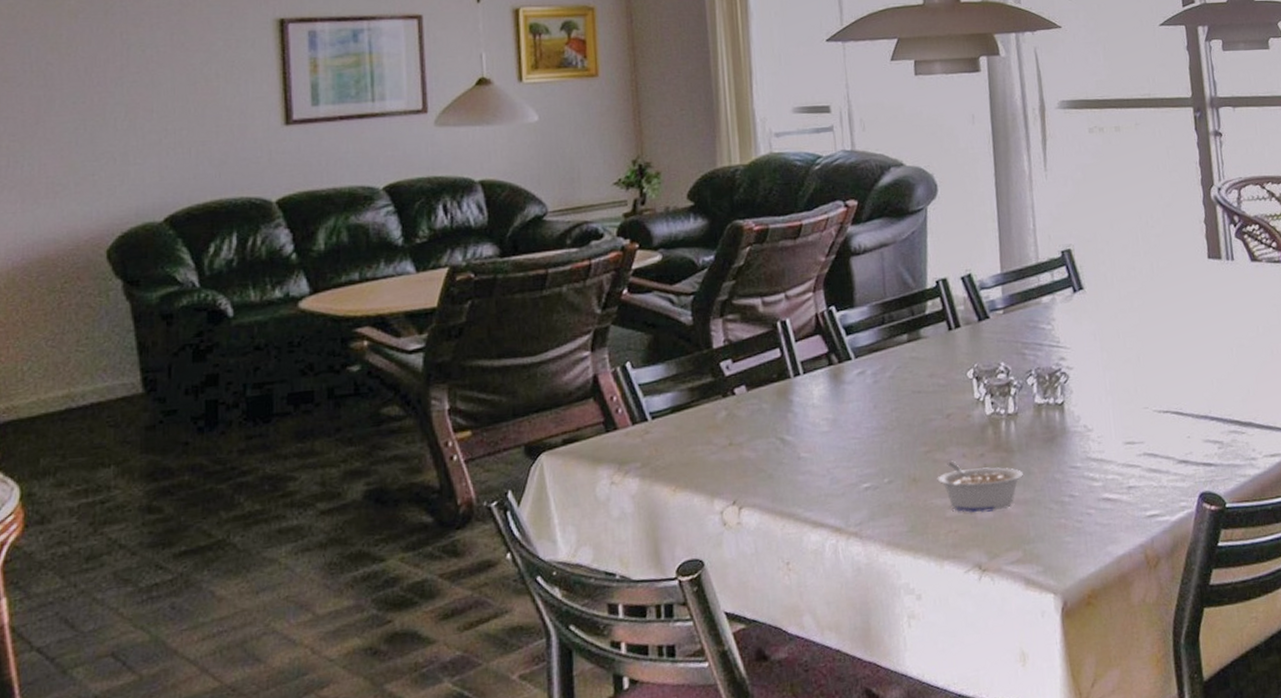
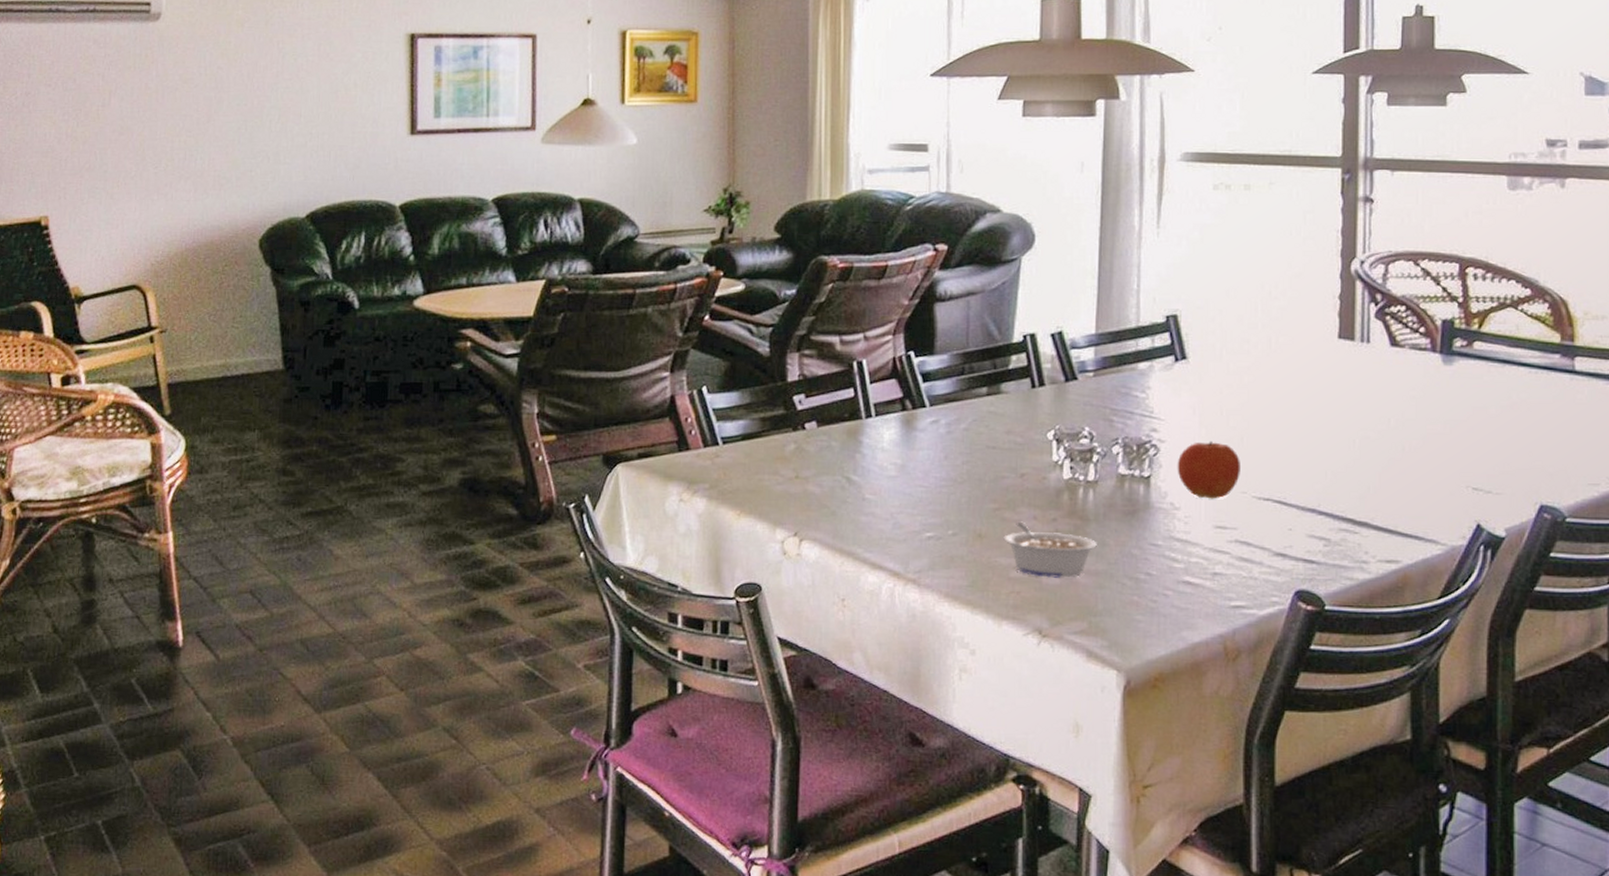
fruit: none [1085,363,1141,418] -> present [1177,440,1240,499]

